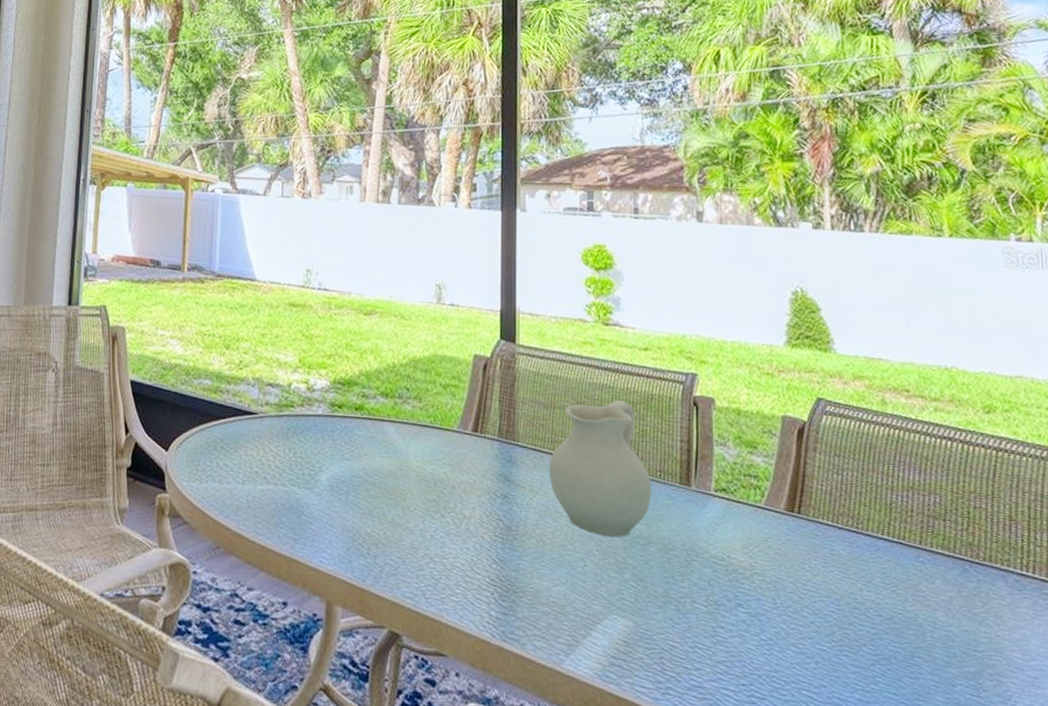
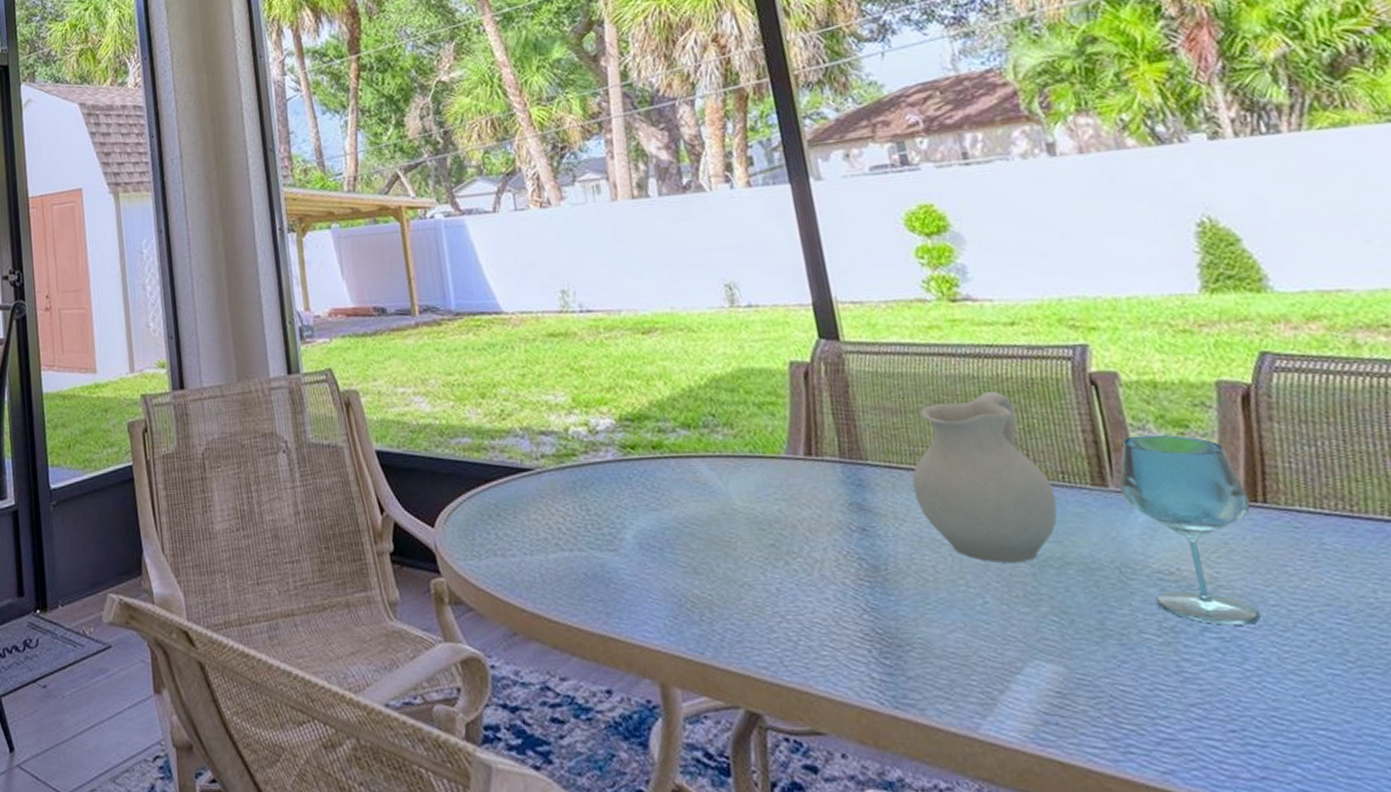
wine glass: none [699,449,788,606] -> present [1119,434,1261,625]

